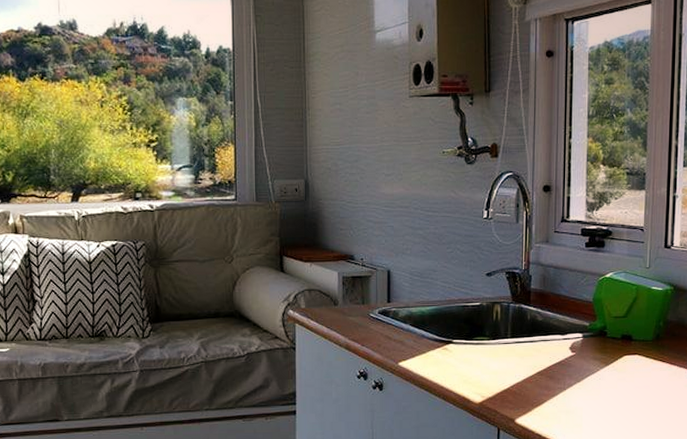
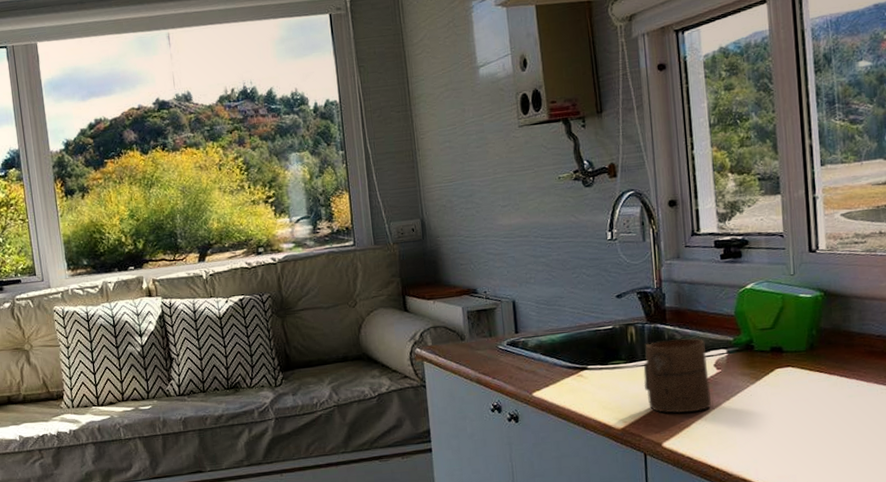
cup: none [503,319,564,392] -> present [643,338,711,414]

